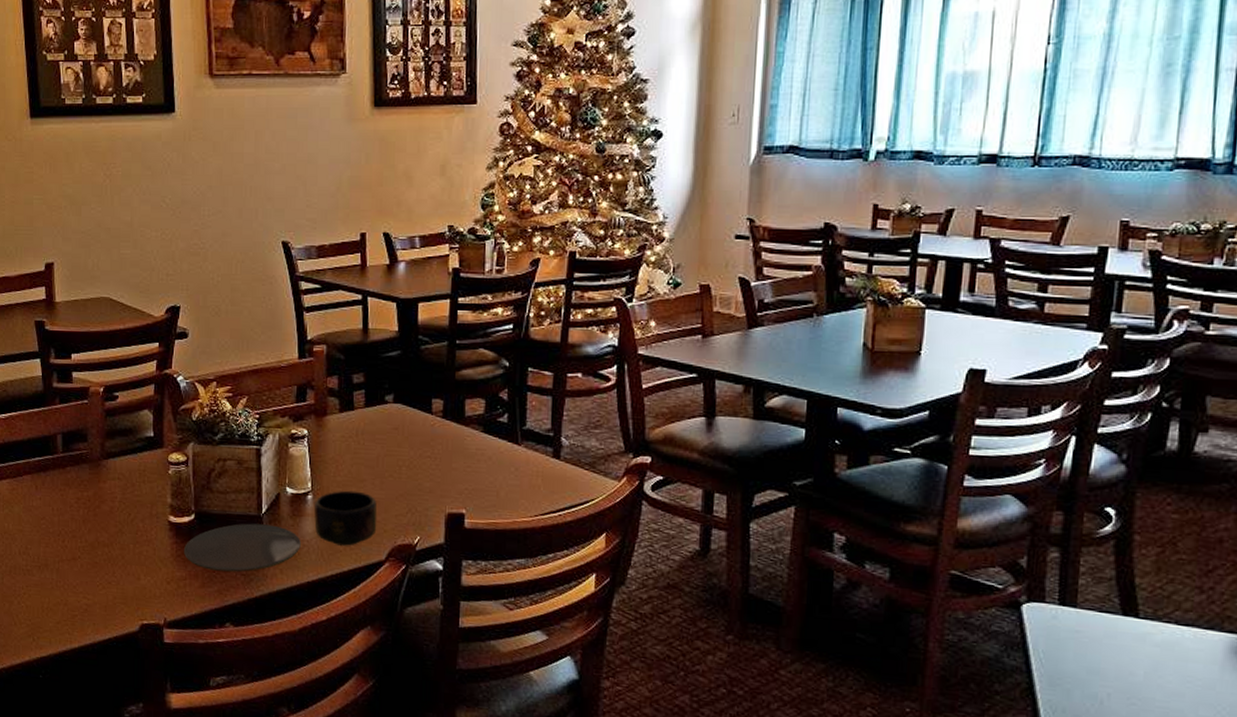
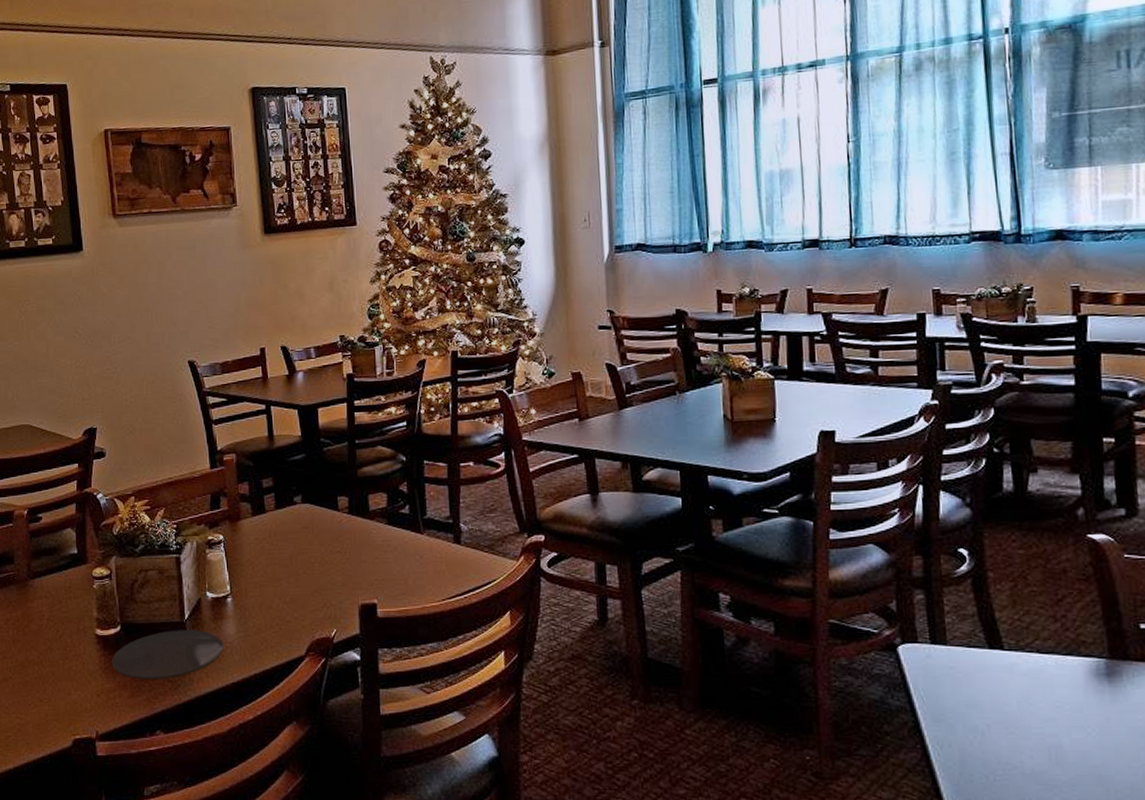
mug: present [314,490,377,546] -> none [234,590,295,644]

